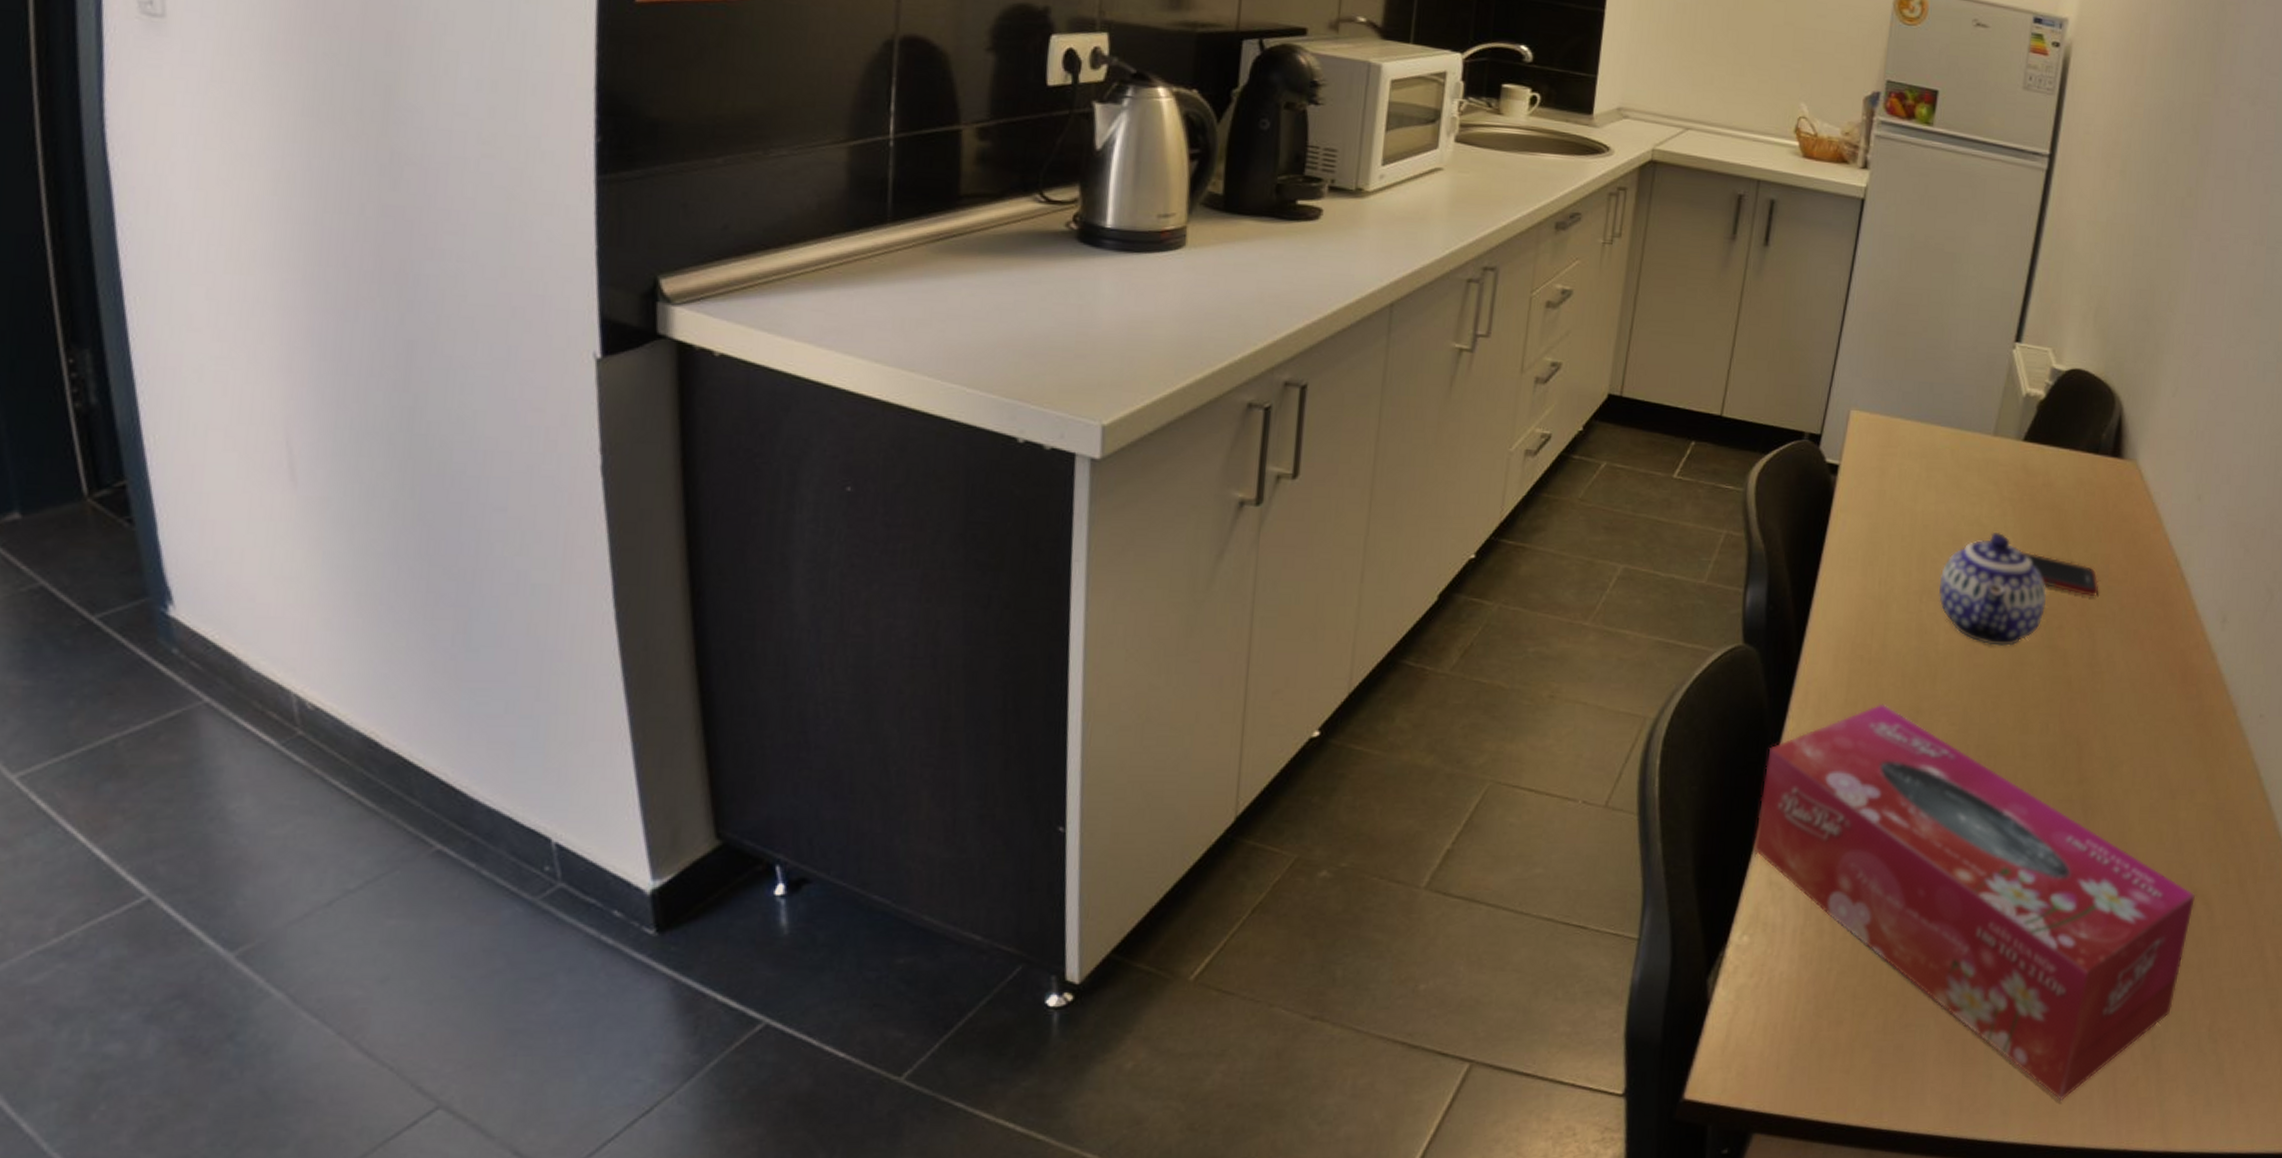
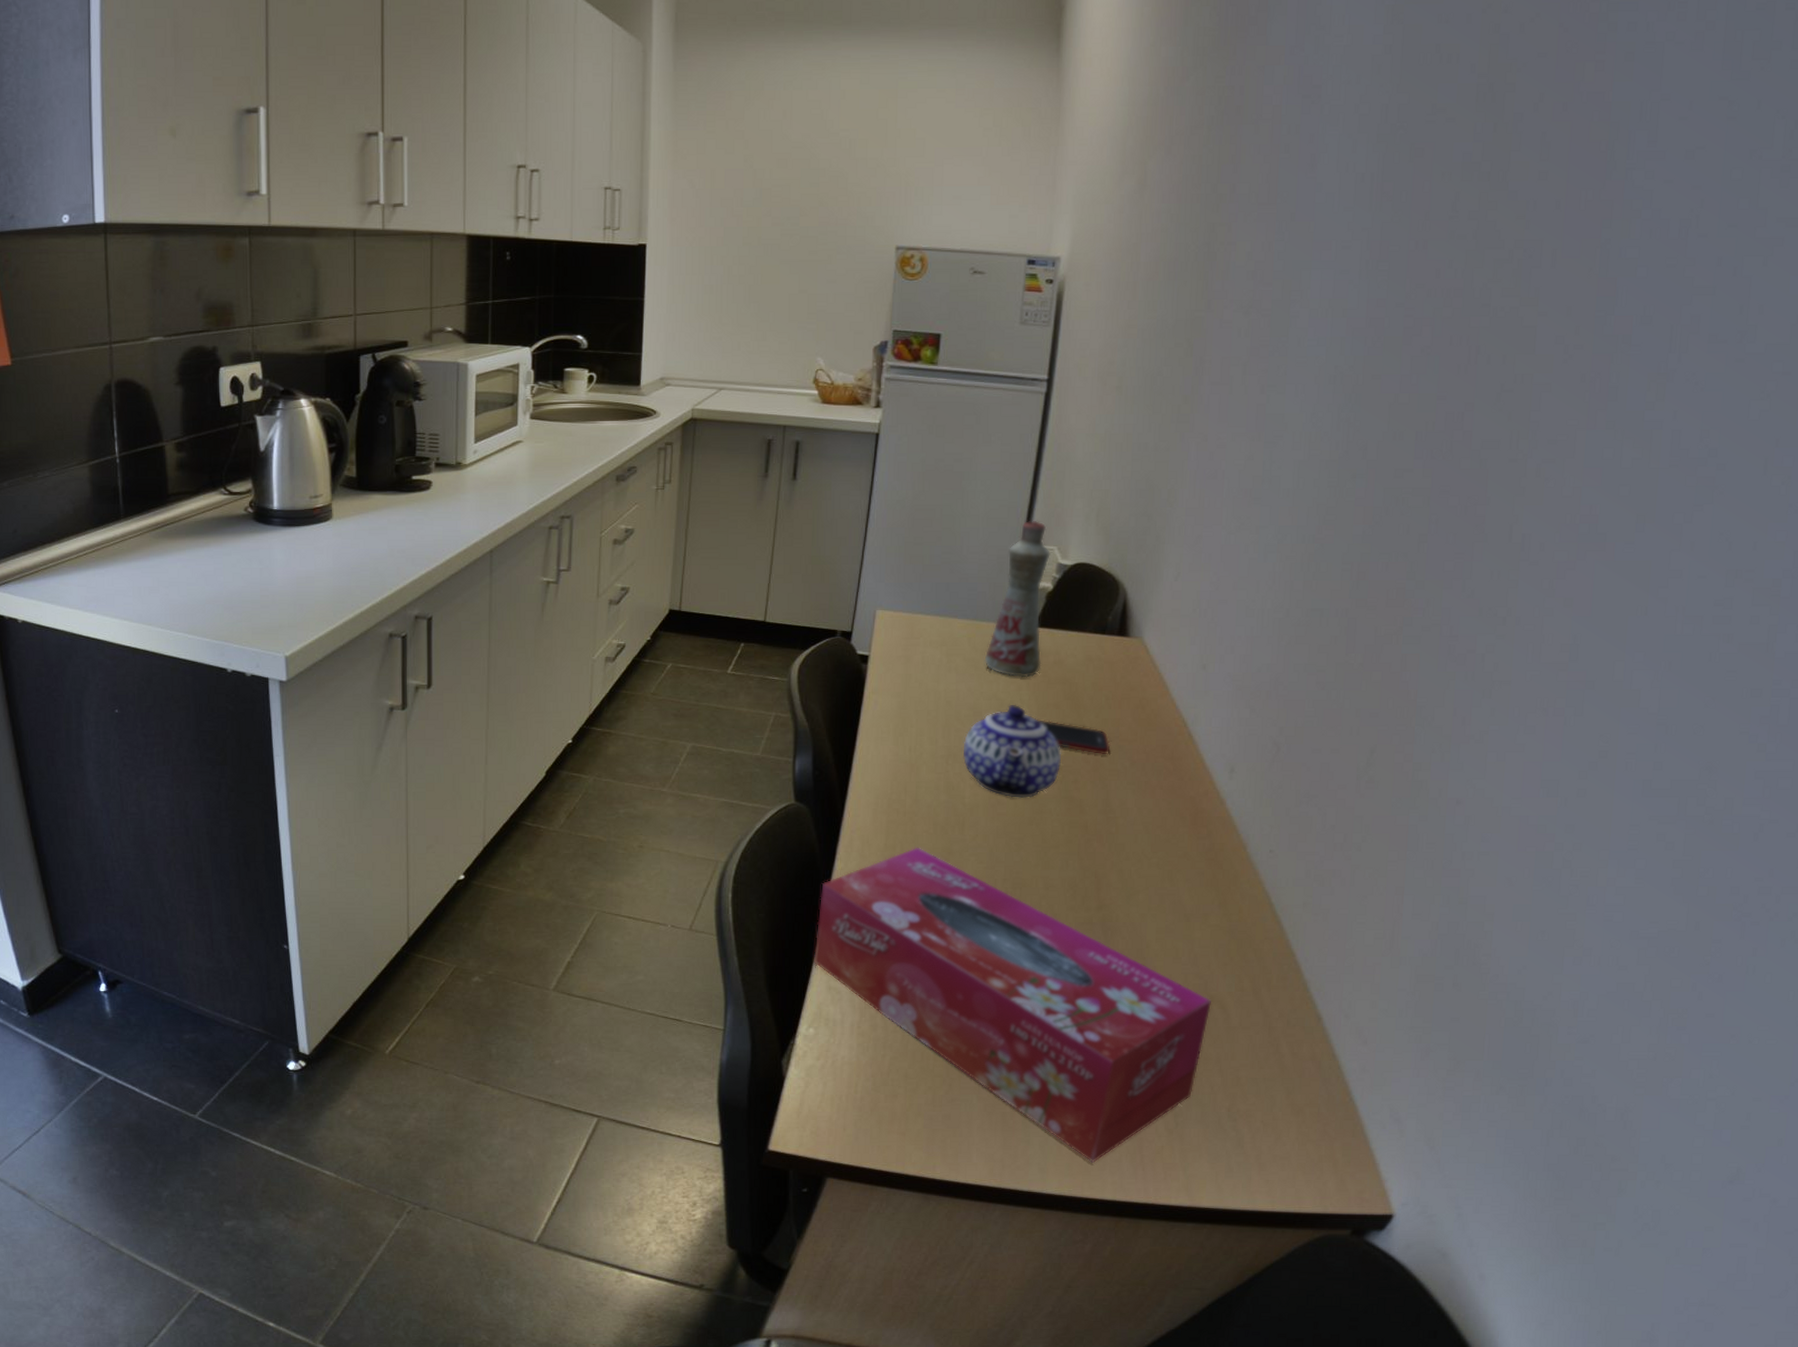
bottle: none [1967,315,2044,501] -> present [984,520,1051,678]

